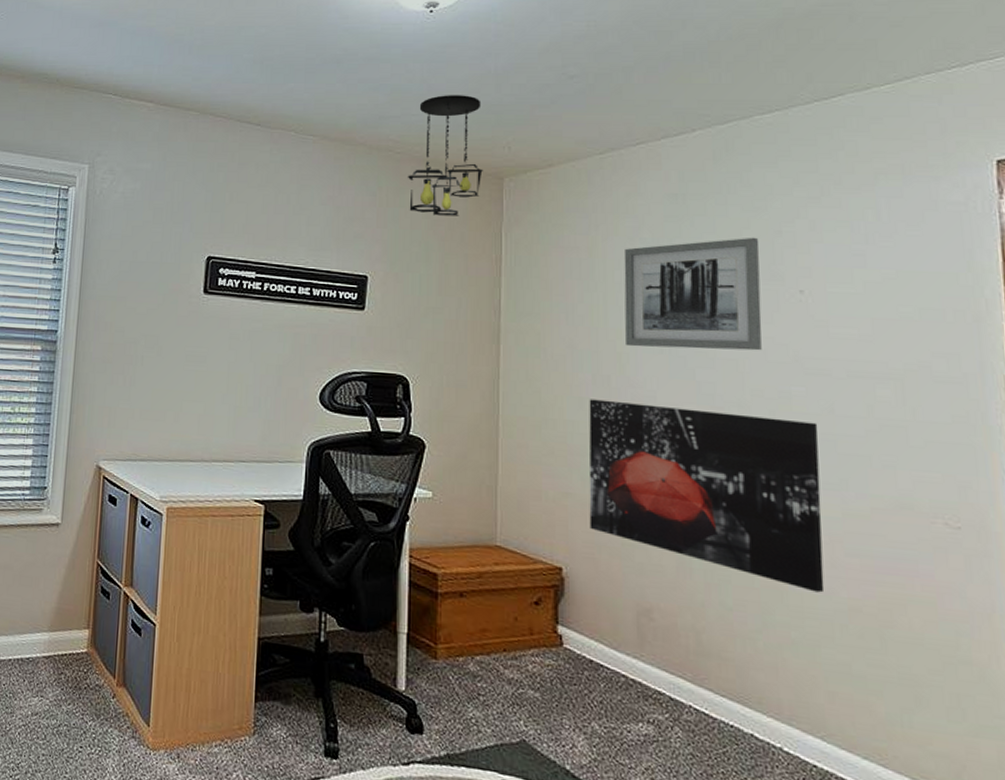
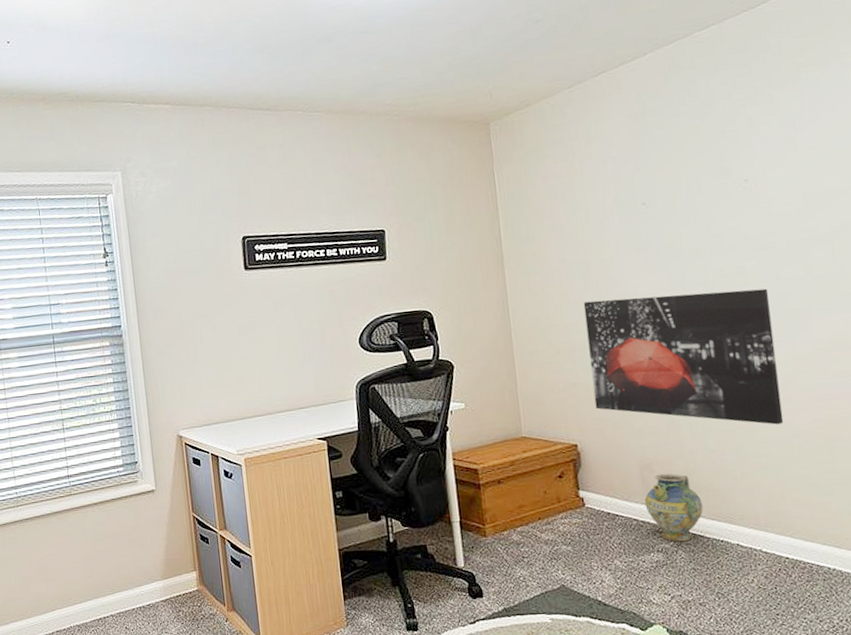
ceiling light fixture: present [407,95,483,216] -> none [406,52,471,167]
wall art: present [624,237,762,351] -> none [598,140,718,252]
ceramic jug: none [637,624,711,718] -> present [644,473,703,542]

